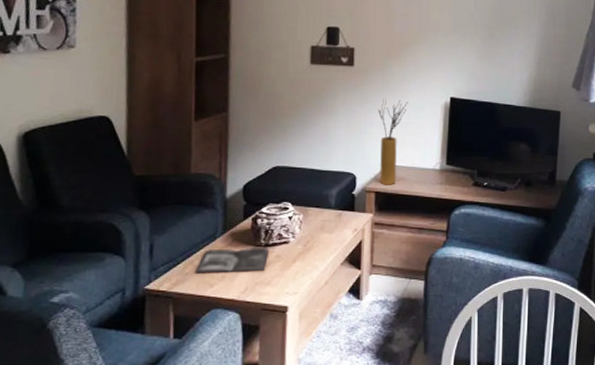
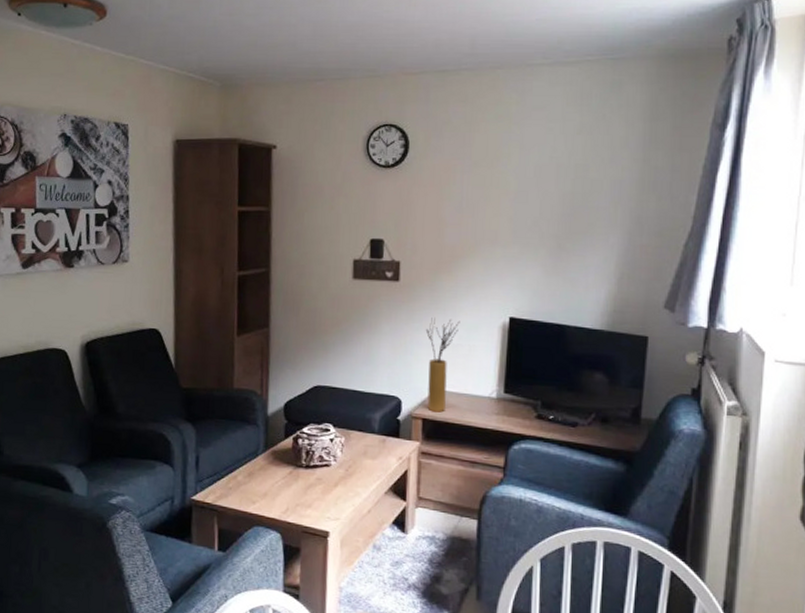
magazine: present [195,248,270,274] -> none [238,466,311,492]

